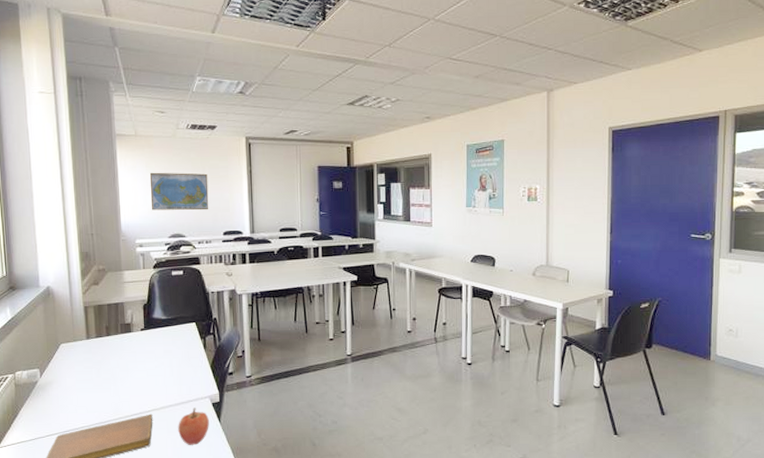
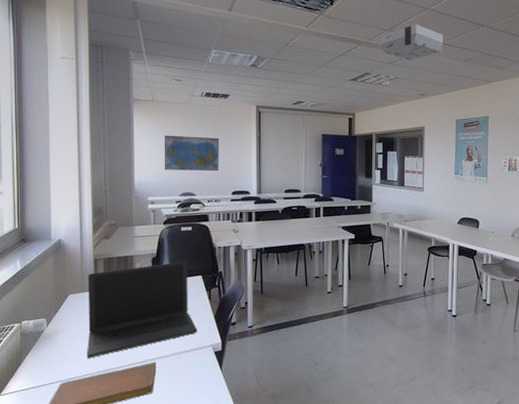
laptop: none [79,307,194,410] -> present [86,261,198,358]
apple: present [178,407,209,445] -> none [180,356,211,392]
projector: none [380,37,451,80] -> present [381,24,444,61]

